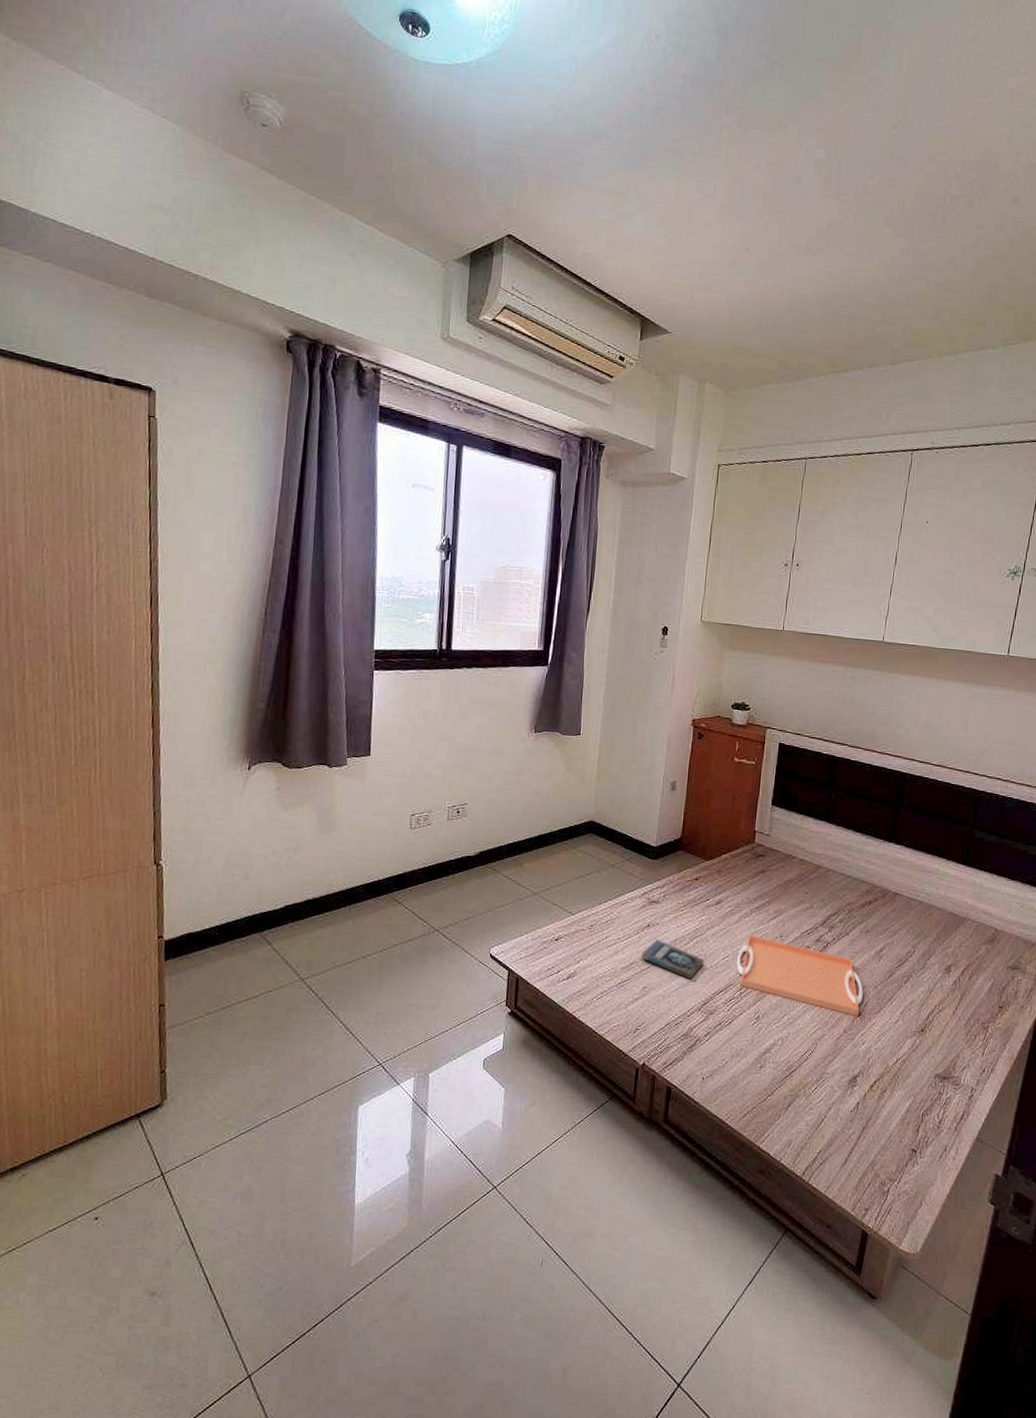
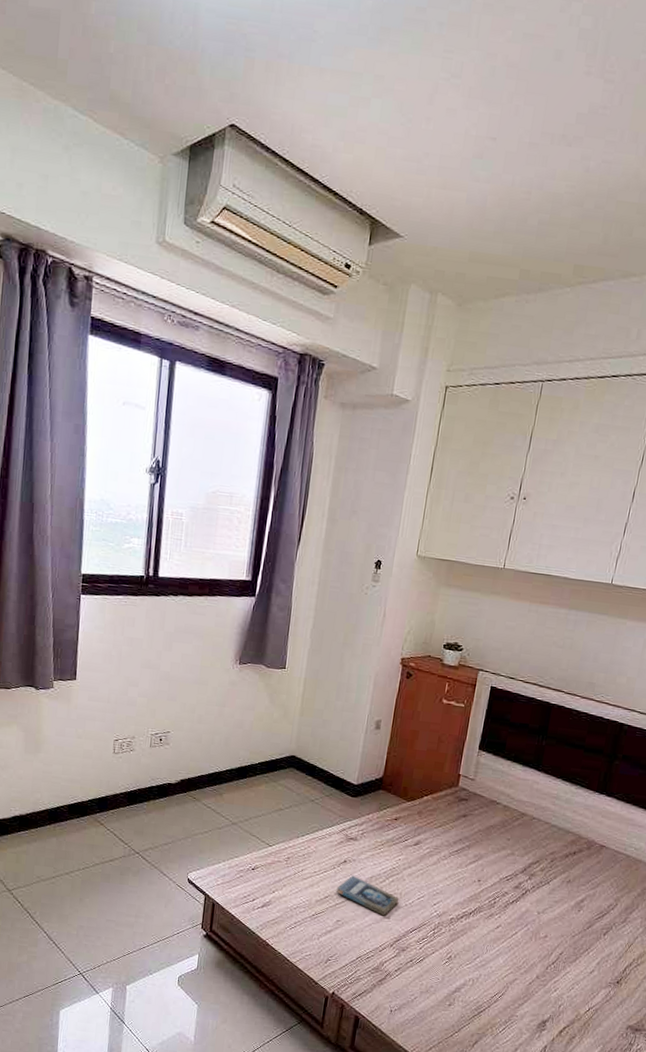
serving tray: present [736,935,863,1016] -> none [431,877,560,964]

